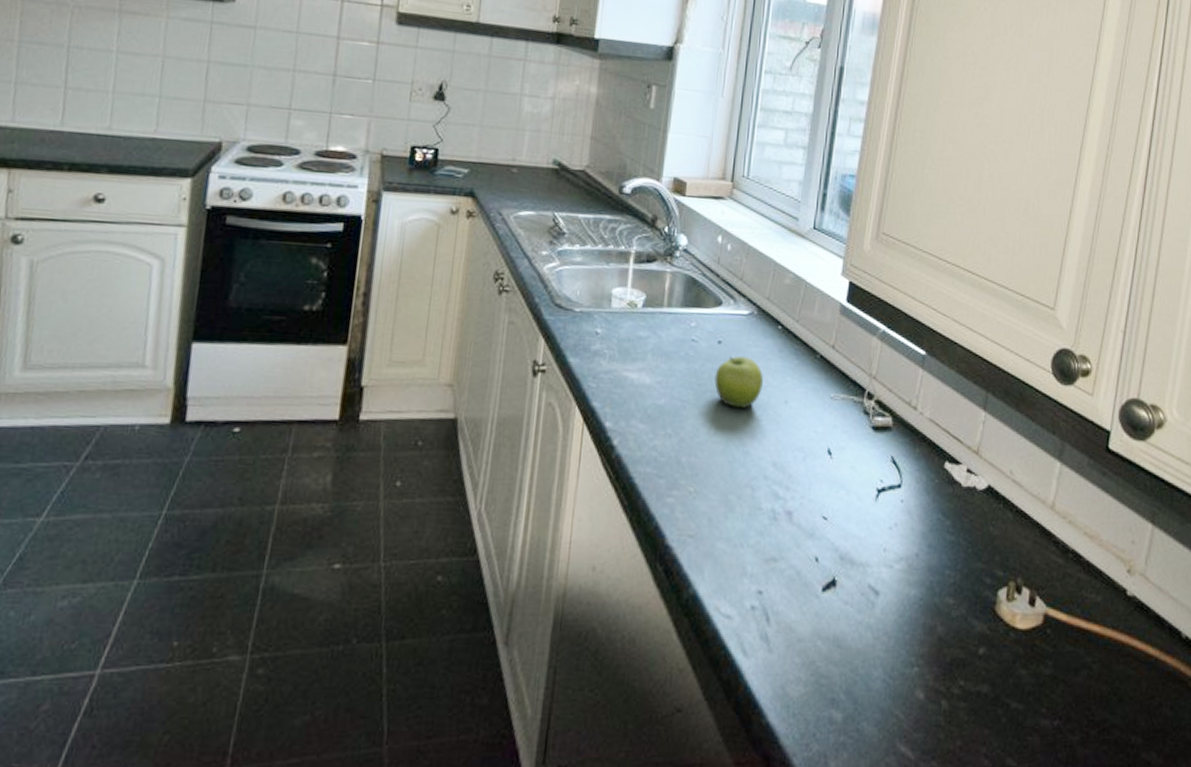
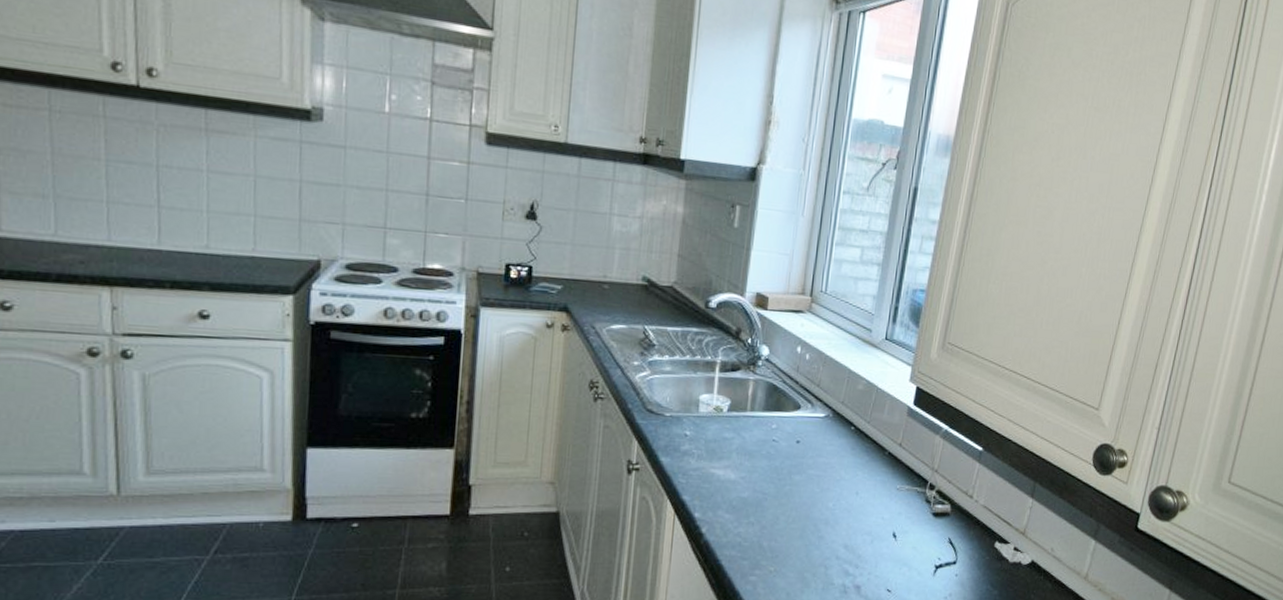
fruit: present [714,356,763,408] -> none [793,454,837,499]

